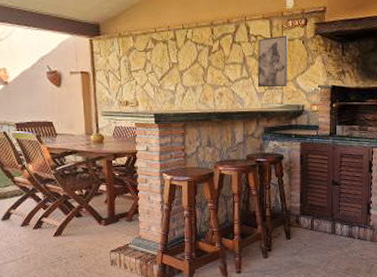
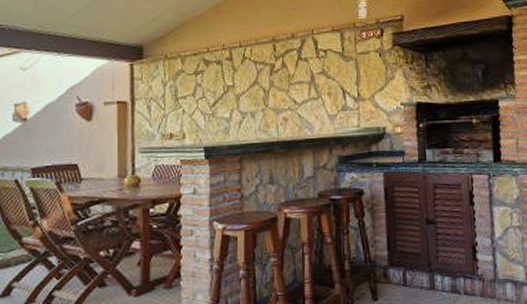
wall art: present [257,35,289,87] -> none [328,48,365,109]

